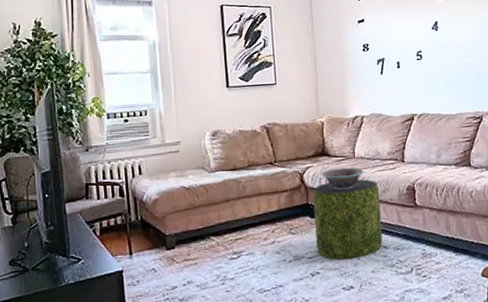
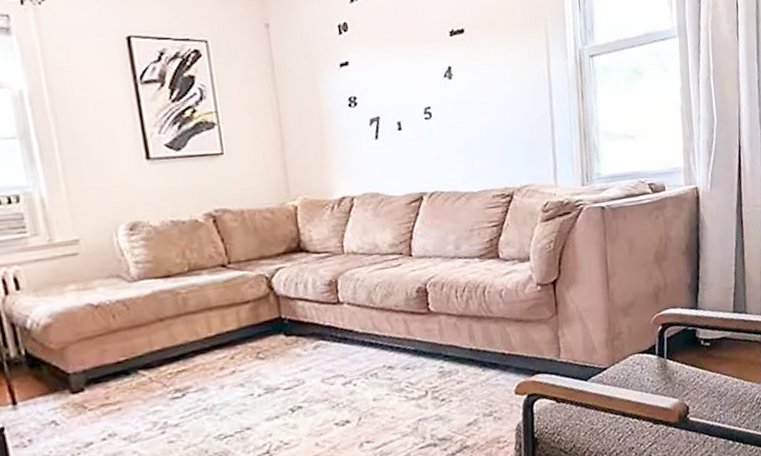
pouf: present [313,179,383,260] -> none [287,281,387,389]
decorative bowl: present [322,167,364,191] -> none [298,265,358,298]

